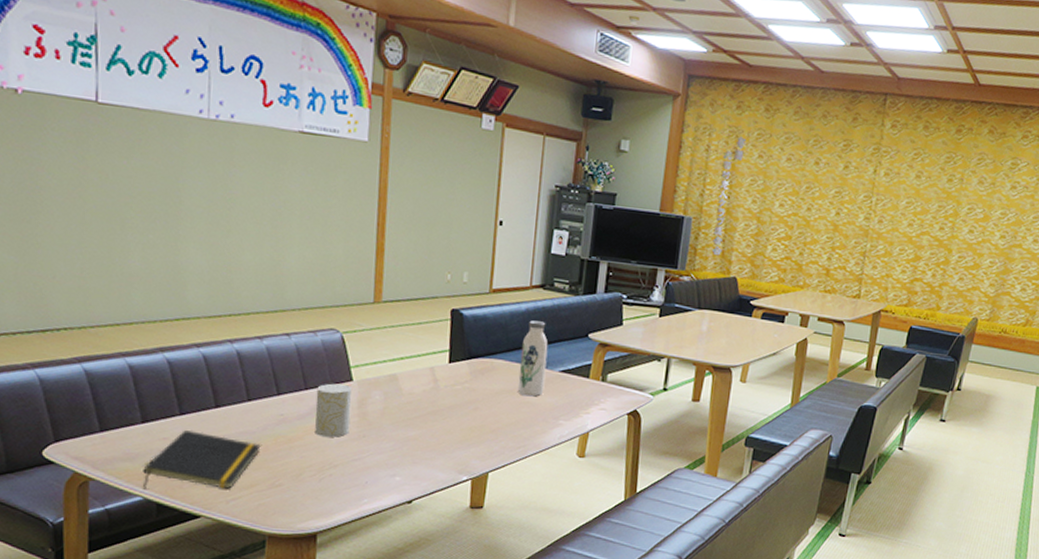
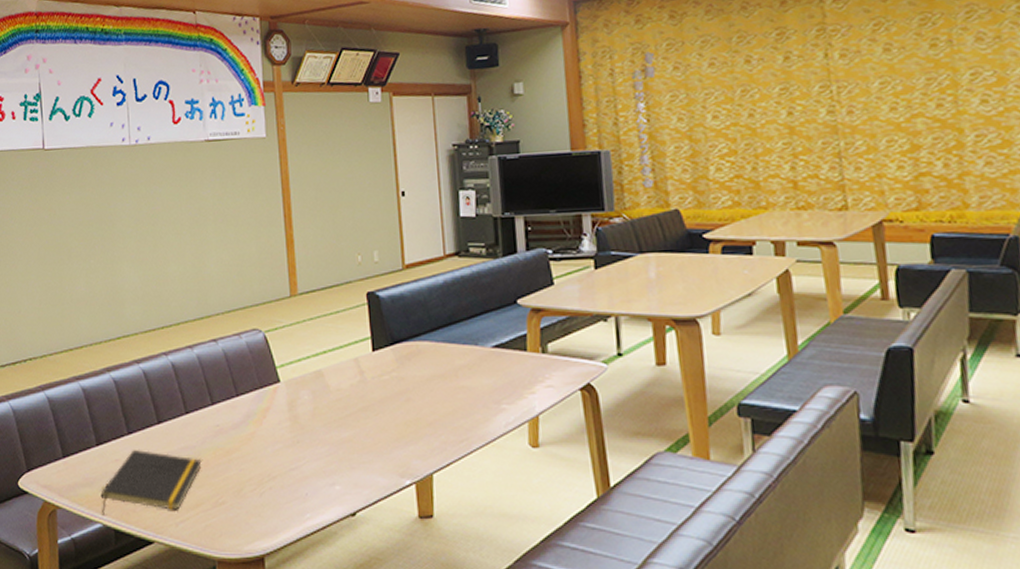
cup: present [315,383,352,437] -> none [247,386,283,445]
water bottle: present [517,320,548,397] -> none [445,292,479,380]

